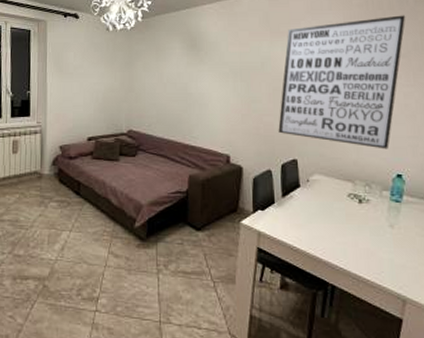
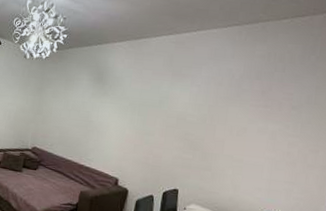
wall art: present [278,15,406,149] -> none [165,69,305,191]

